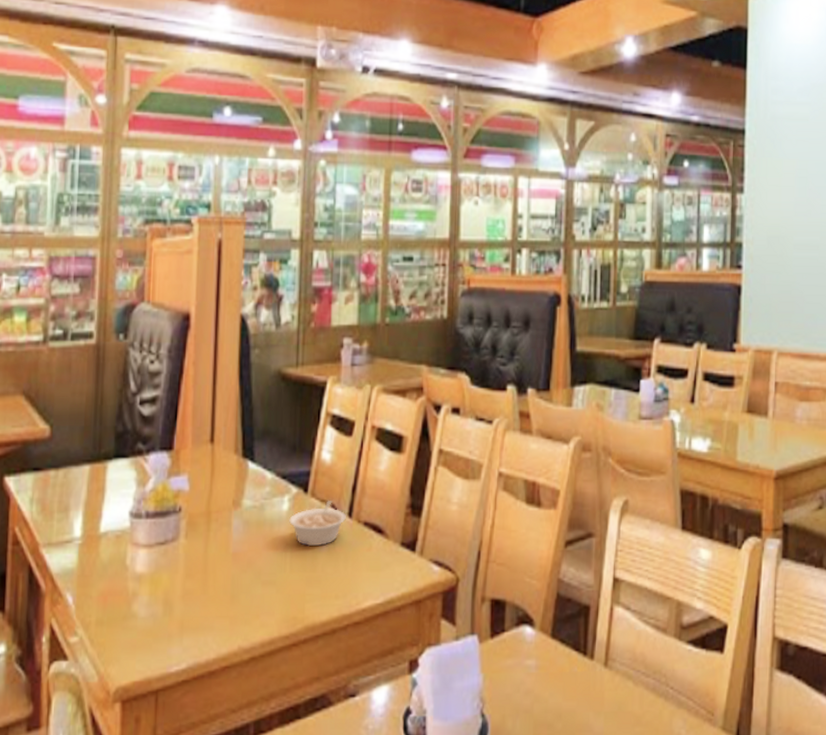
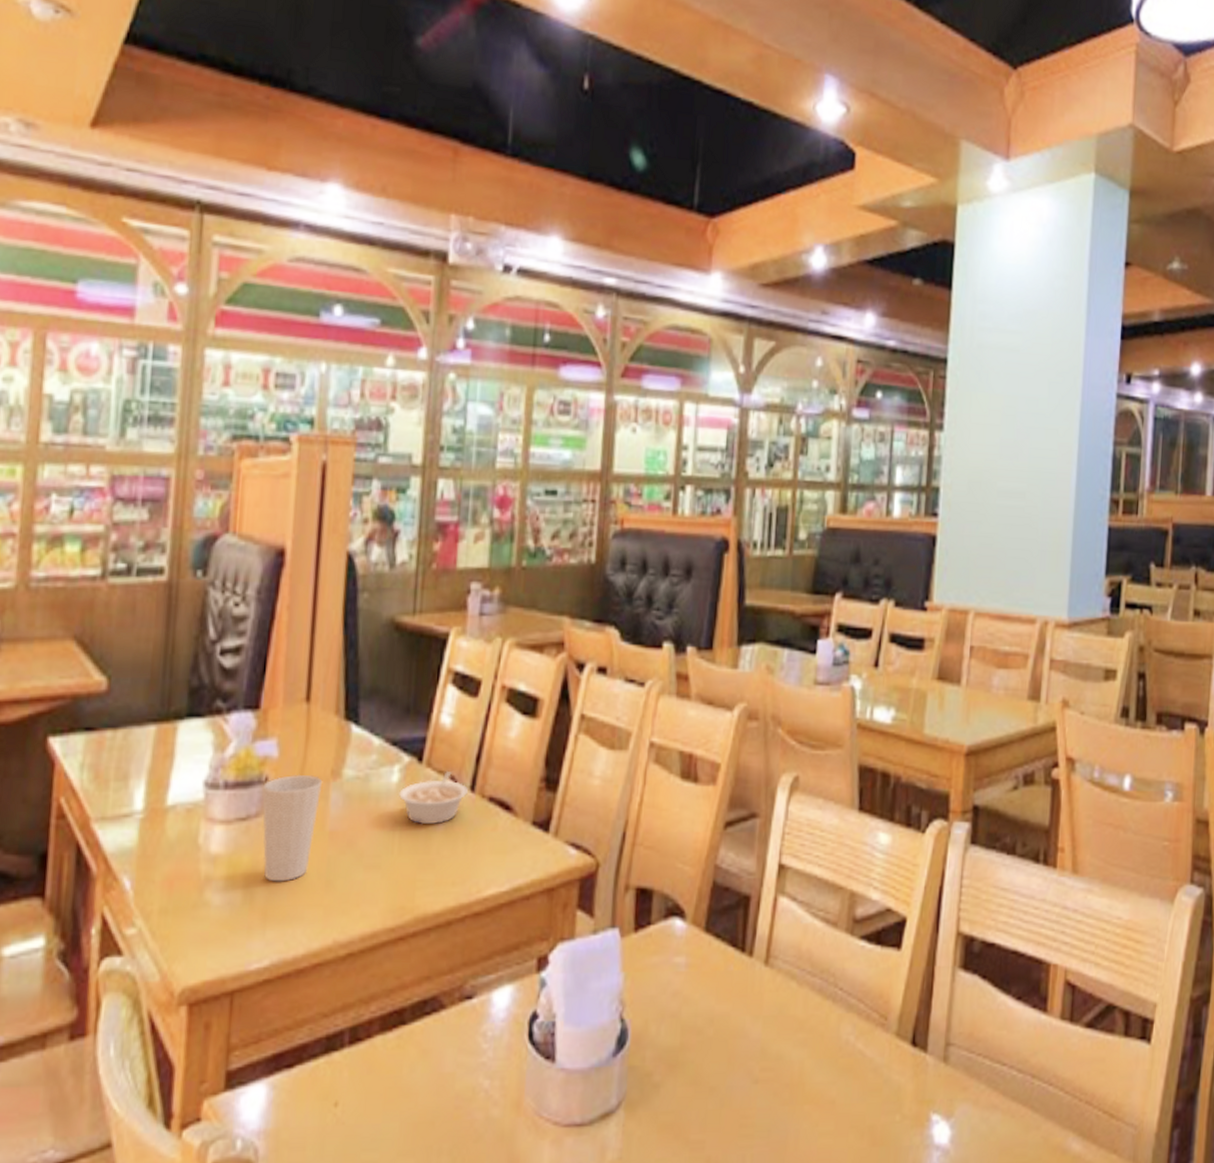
cup: none [177,504,226,597] -> present [261,774,323,882]

